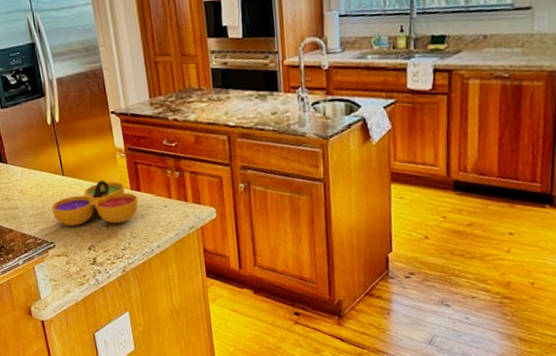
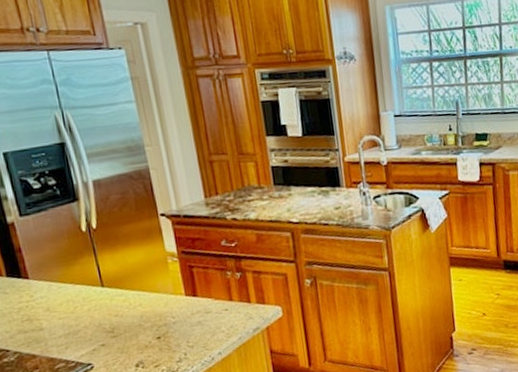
decorative bowl: present [51,180,138,226] -> none [87,288,195,344]

